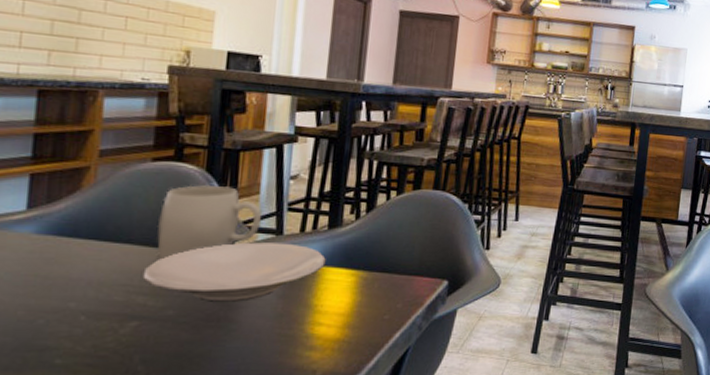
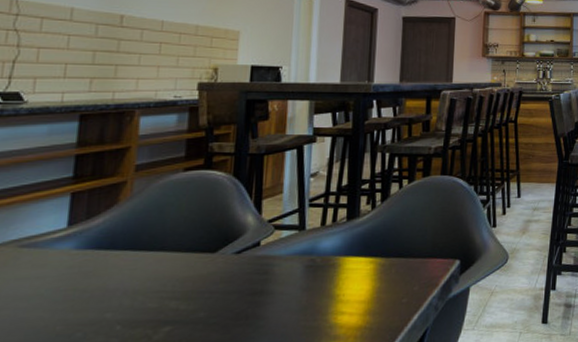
saucer: present [141,242,328,302] -> none [174,237,347,301]
mug: present [156,184,261,260] -> none [188,188,285,264]

